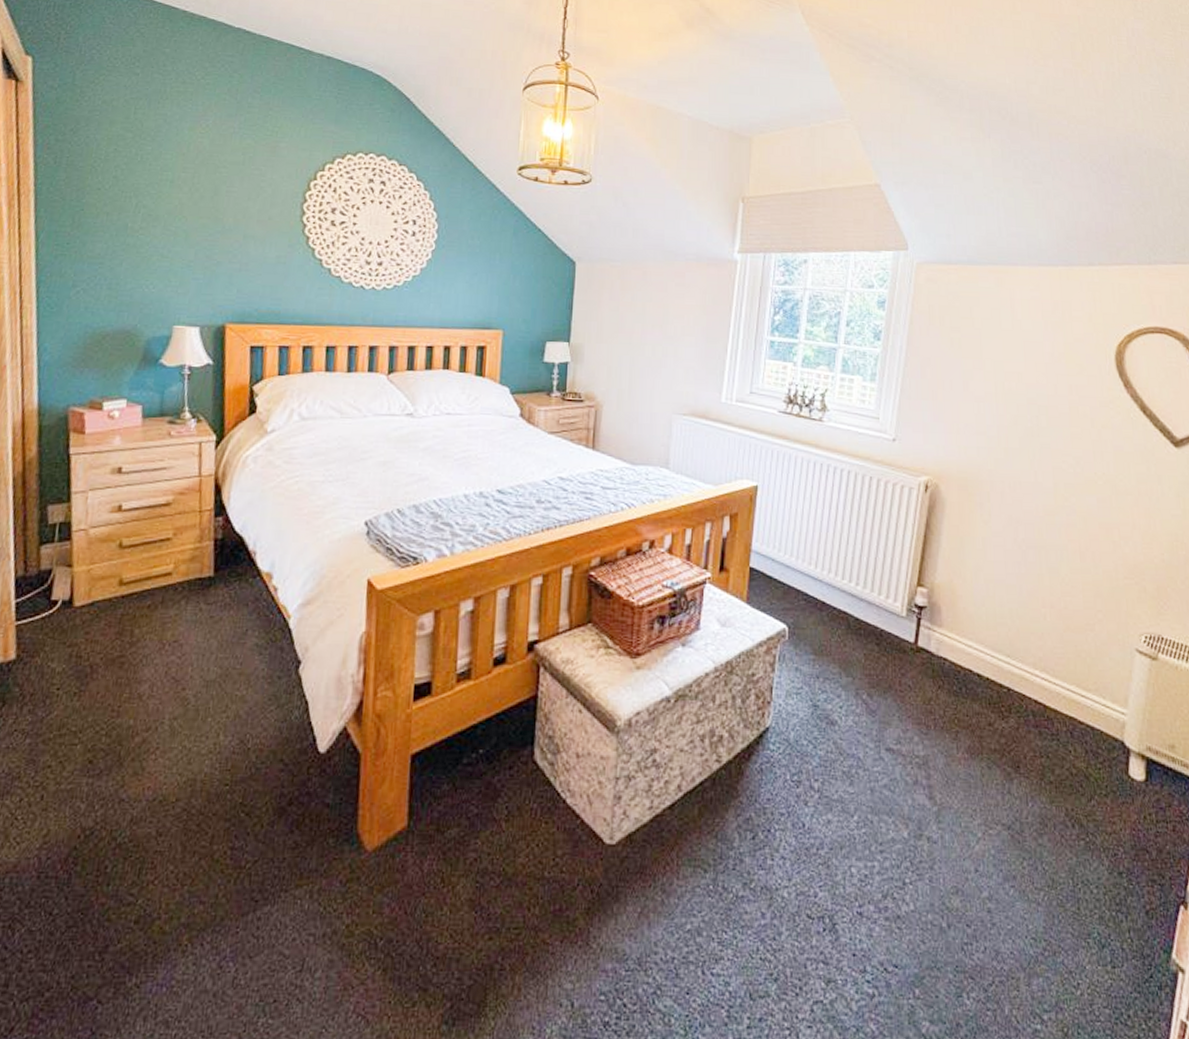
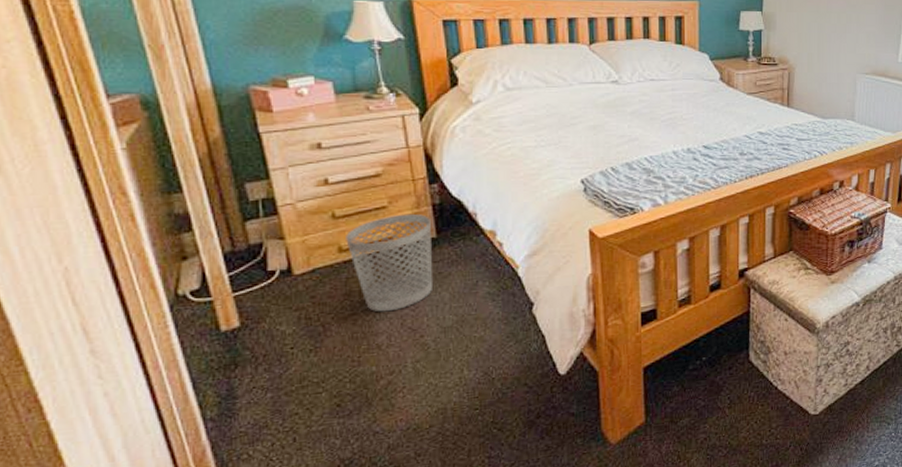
wastebasket: none [127,547,211,657] -> present [346,213,434,312]

